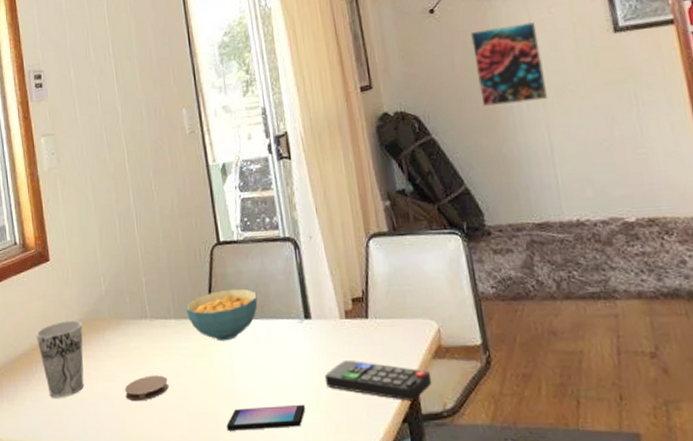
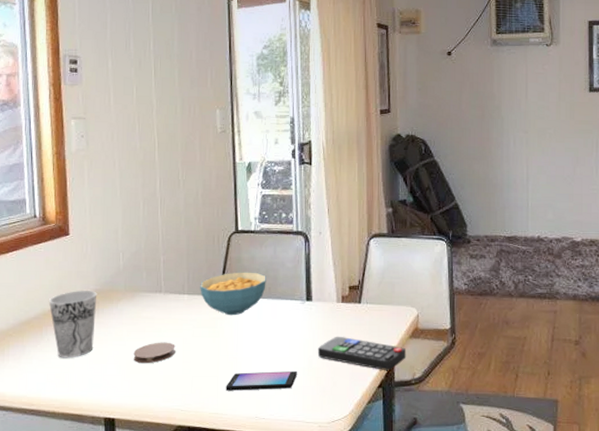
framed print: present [470,21,549,106] -> none [477,73,532,140]

